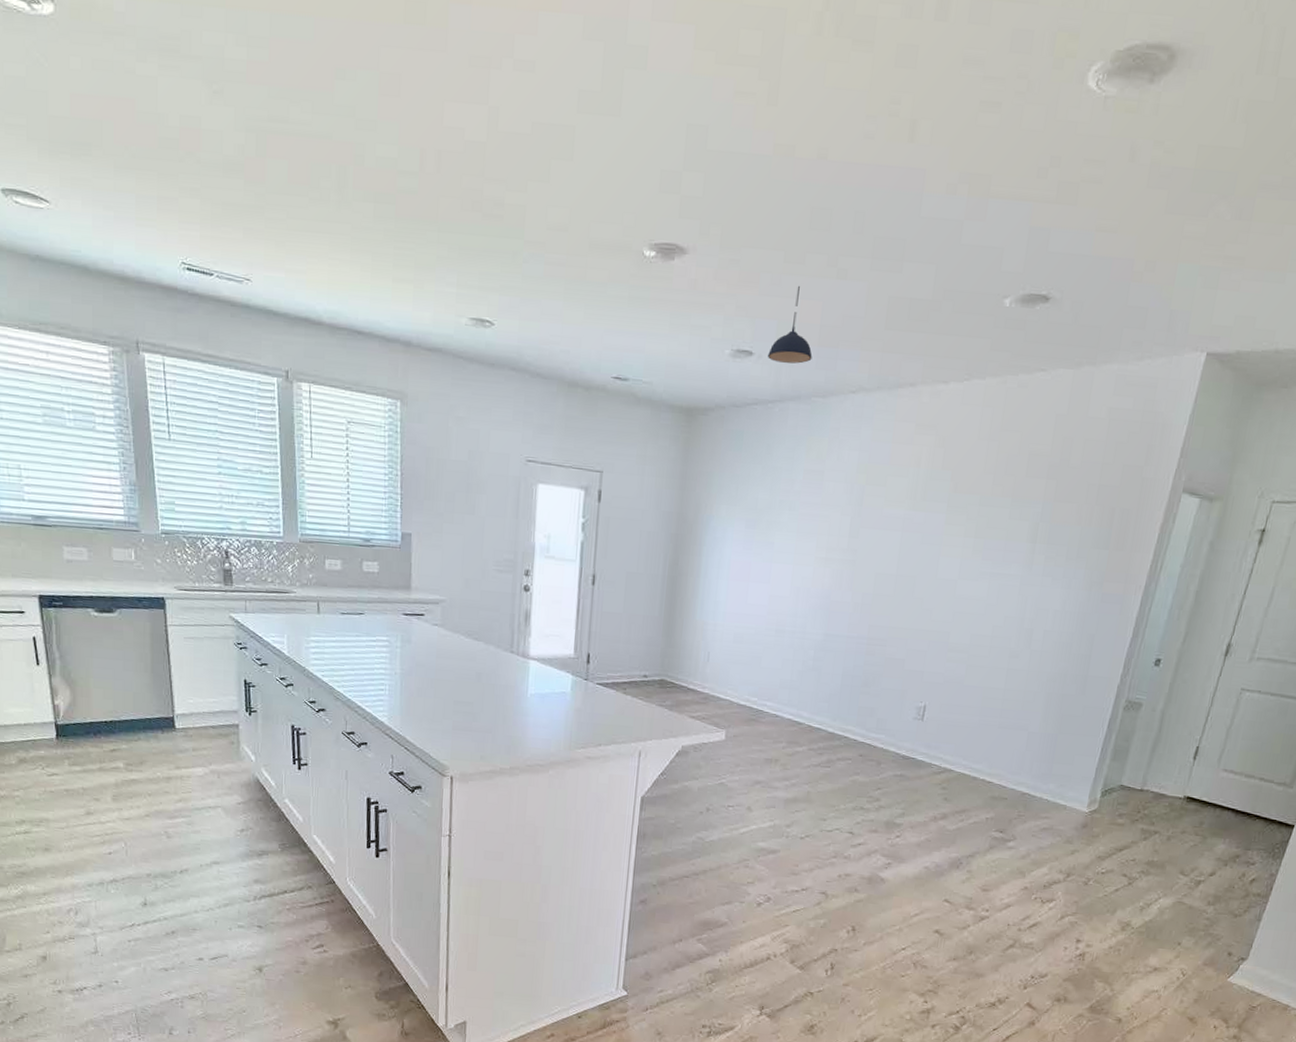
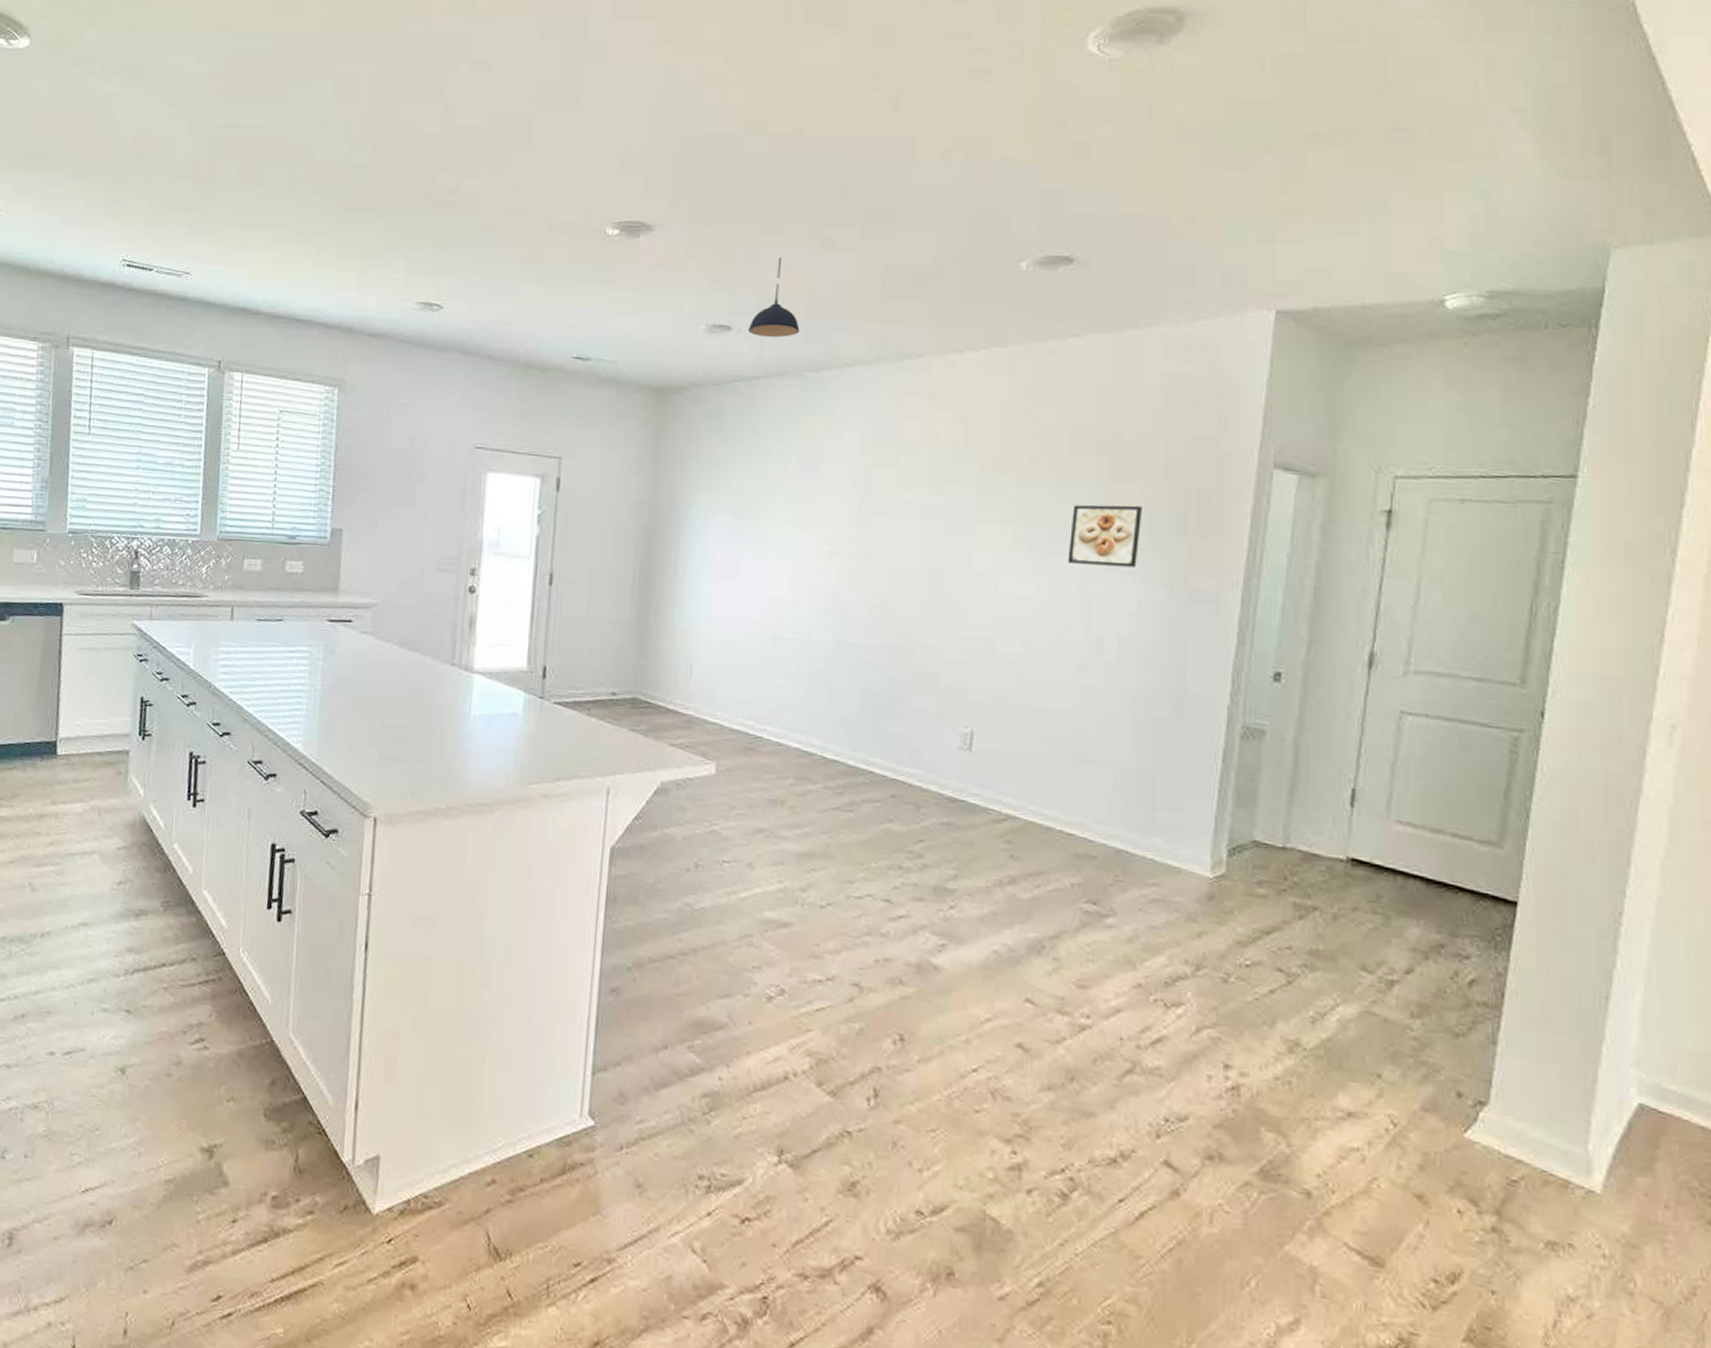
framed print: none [1013,521,1076,574] -> present [1067,504,1142,568]

